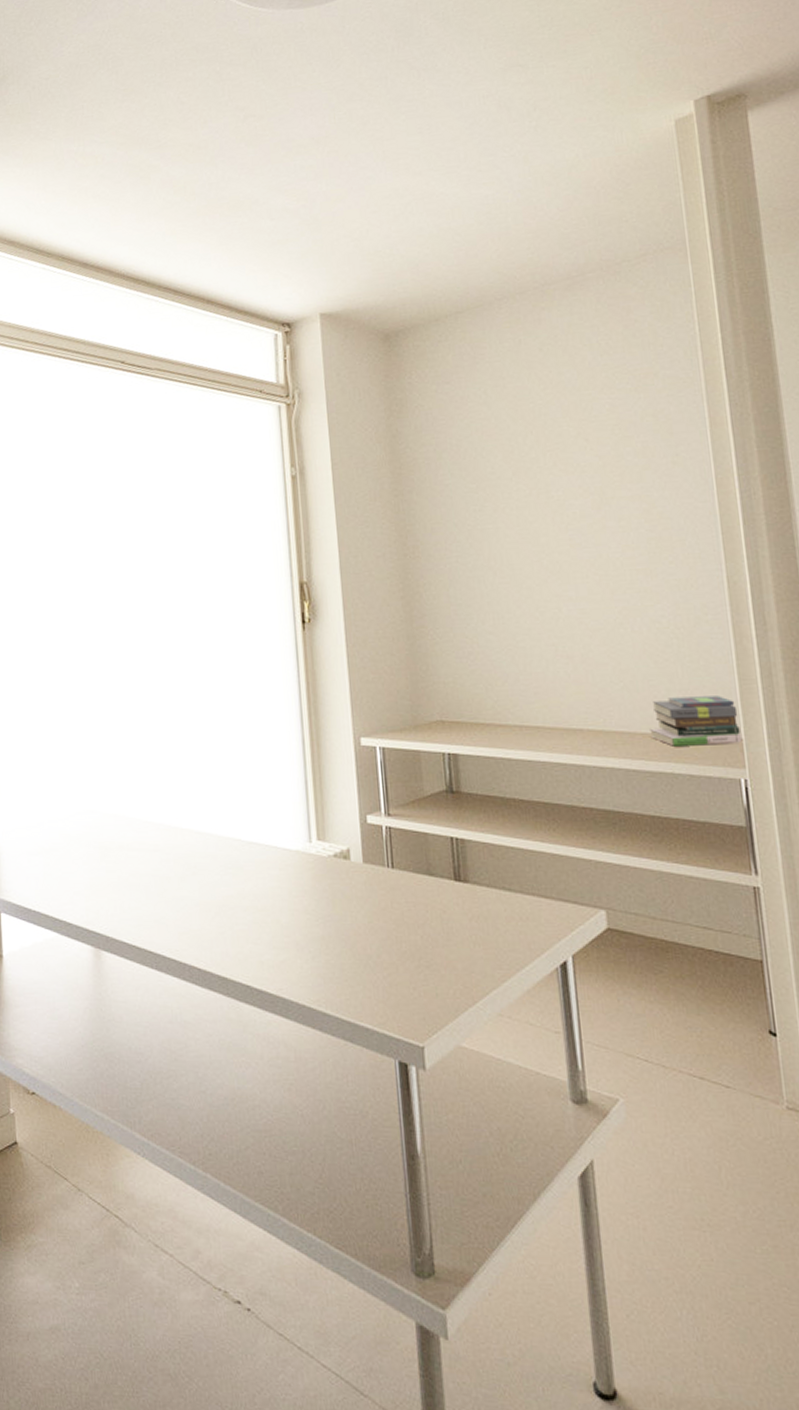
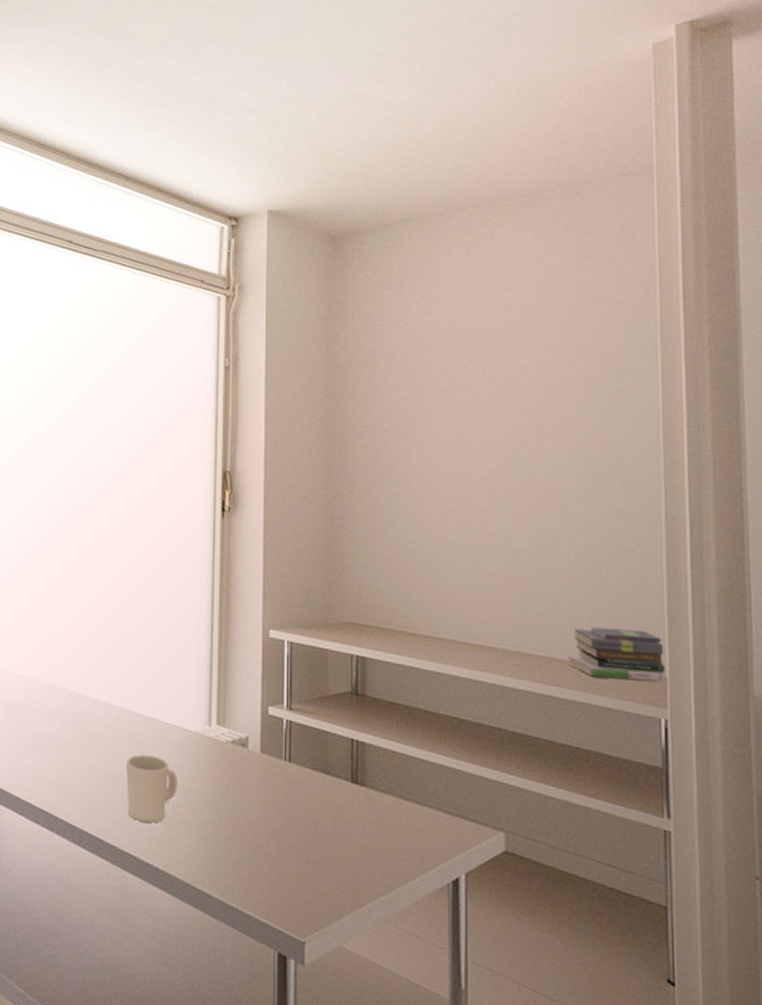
mug: none [230,880,284,948] -> present [126,754,177,823]

